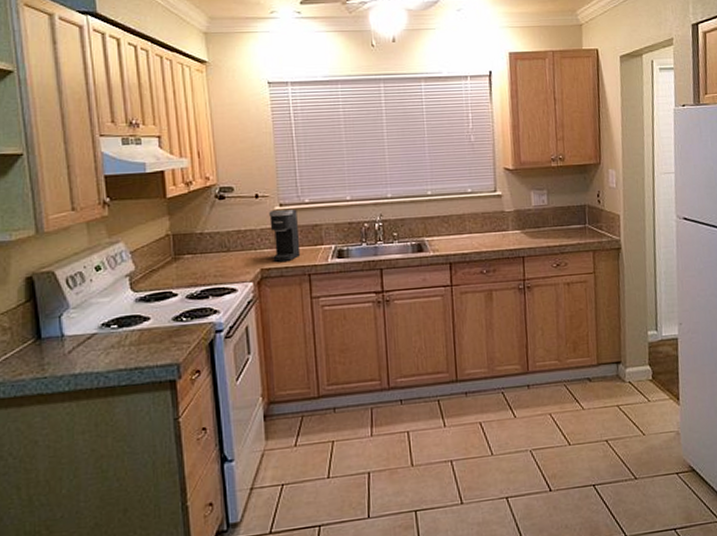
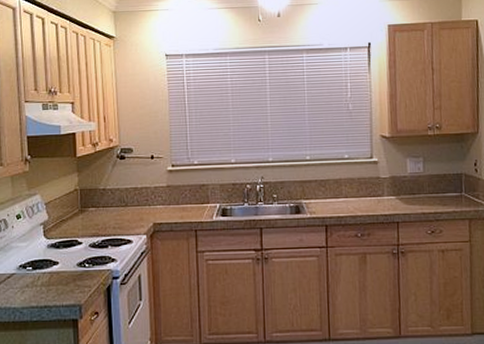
coffee maker: present [269,209,301,263] -> none [163,170,189,218]

